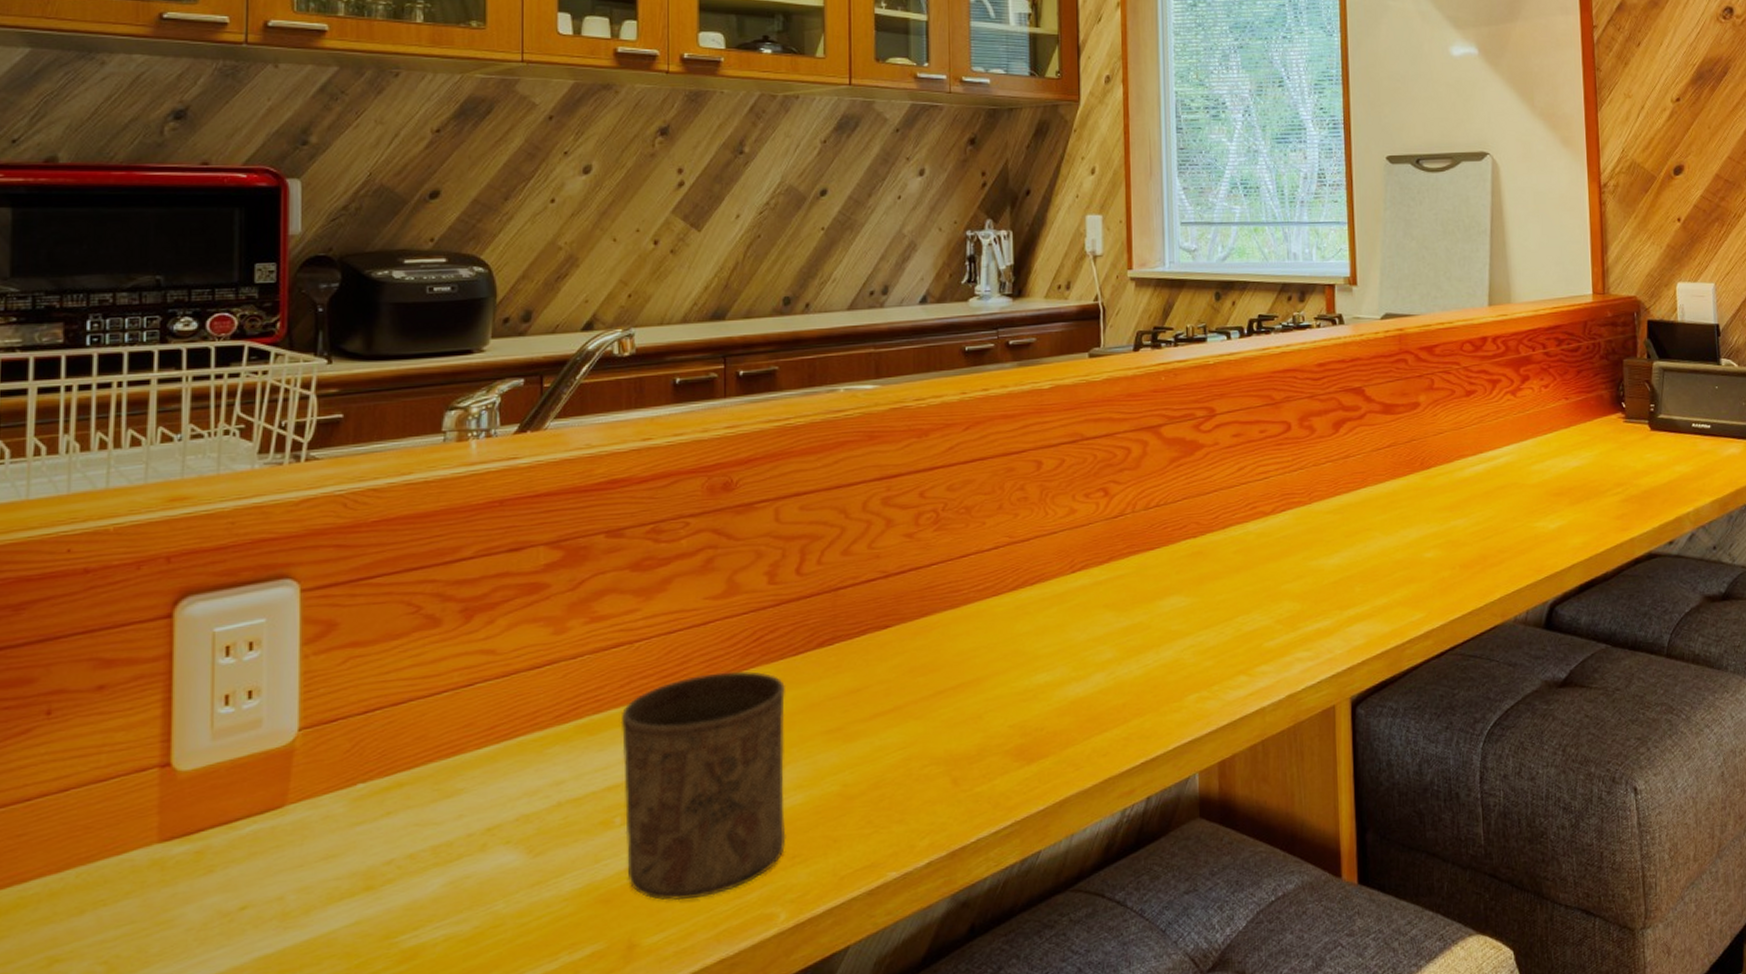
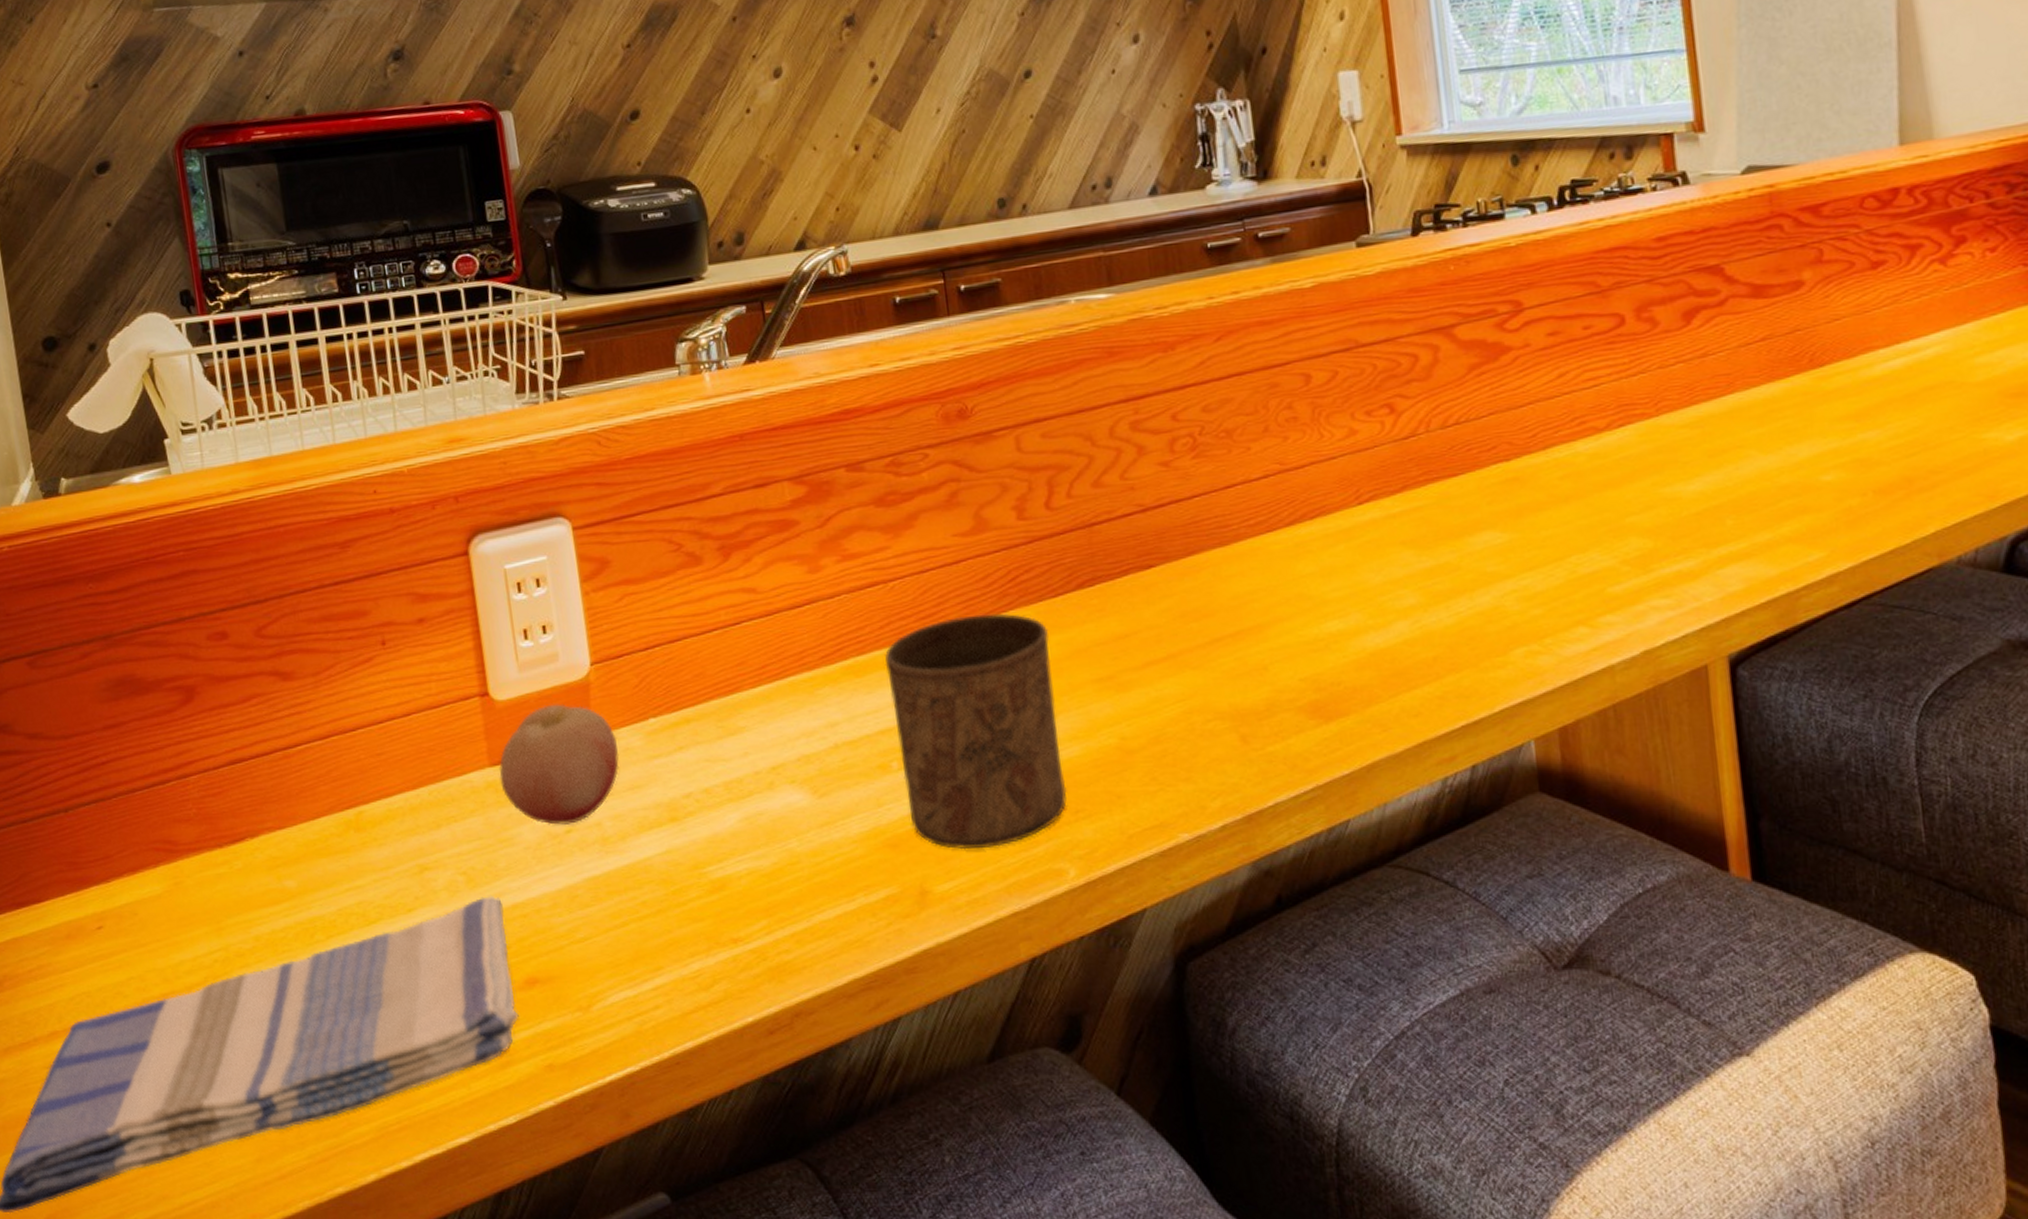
fruit: none [168,772,317,903] -> present [498,703,620,825]

